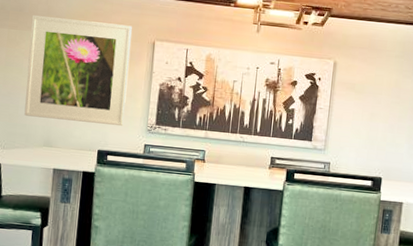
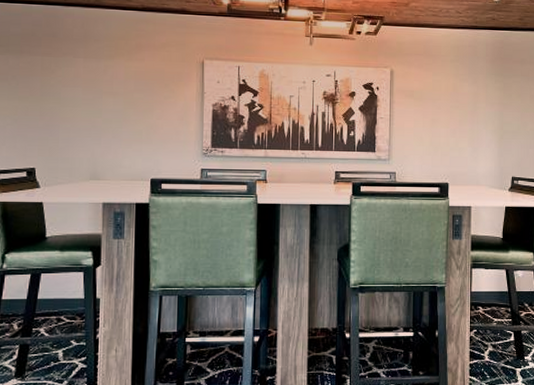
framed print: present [24,15,132,126] -> none [66,40,179,151]

